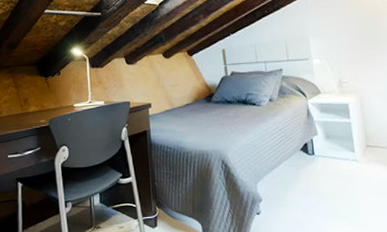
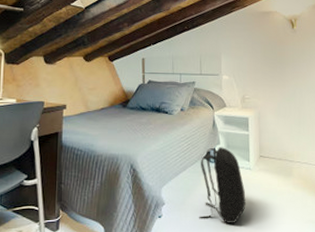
backpack: none [297,138,355,221] -> present [198,147,246,223]

